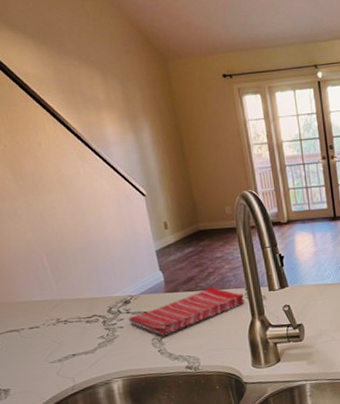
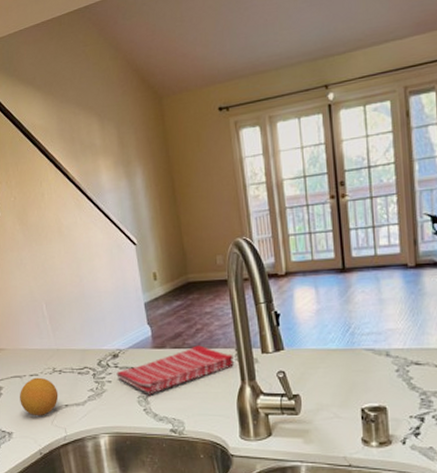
fruit: none [17,329,64,370] -> present [20,377,59,417]

